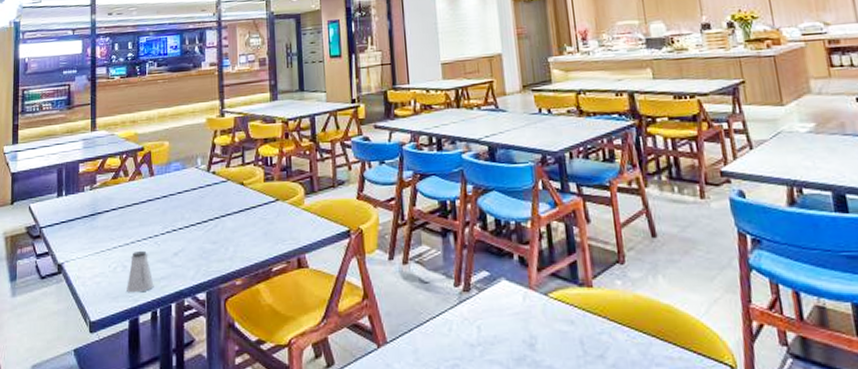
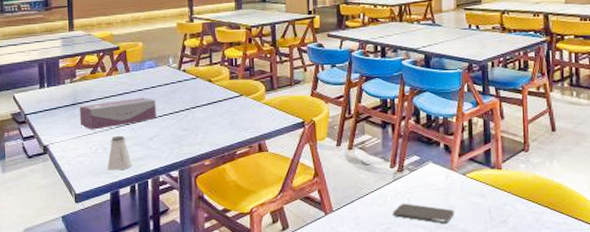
tissue box: none [98,204,182,245] -> present [79,97,156,130]
smartphone: none [460,332,537,359] -> present [393,203,454,223]

